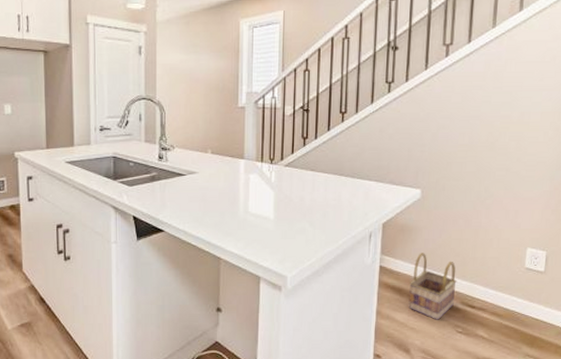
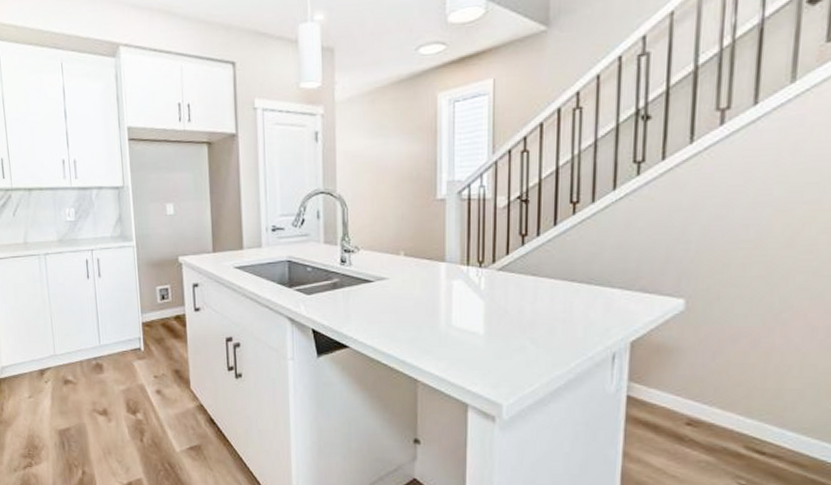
basket: present [408,253,457,320] -> none [668,380,738,468]

